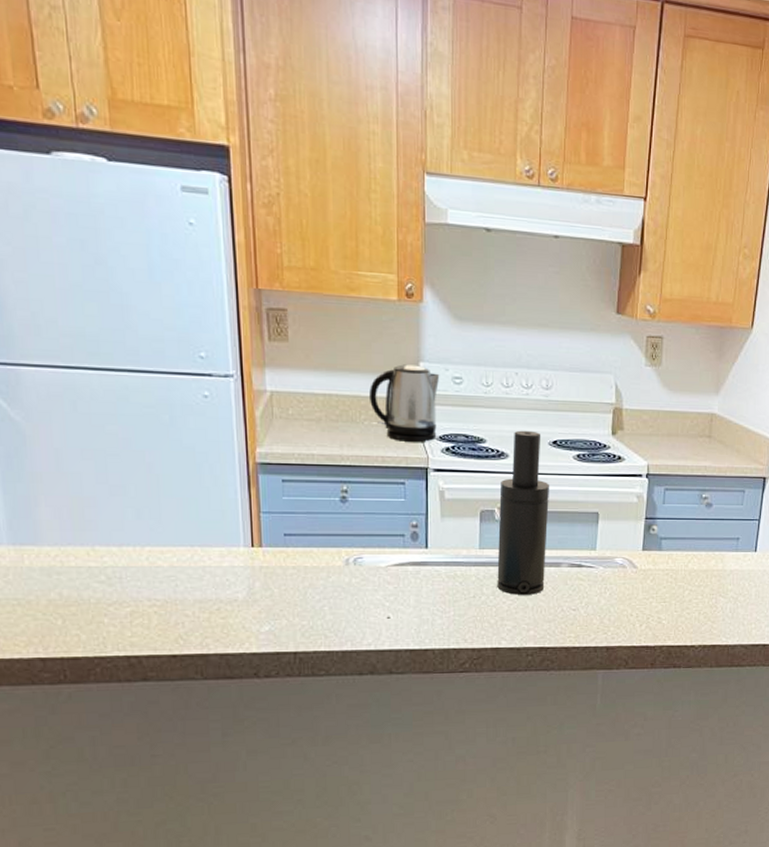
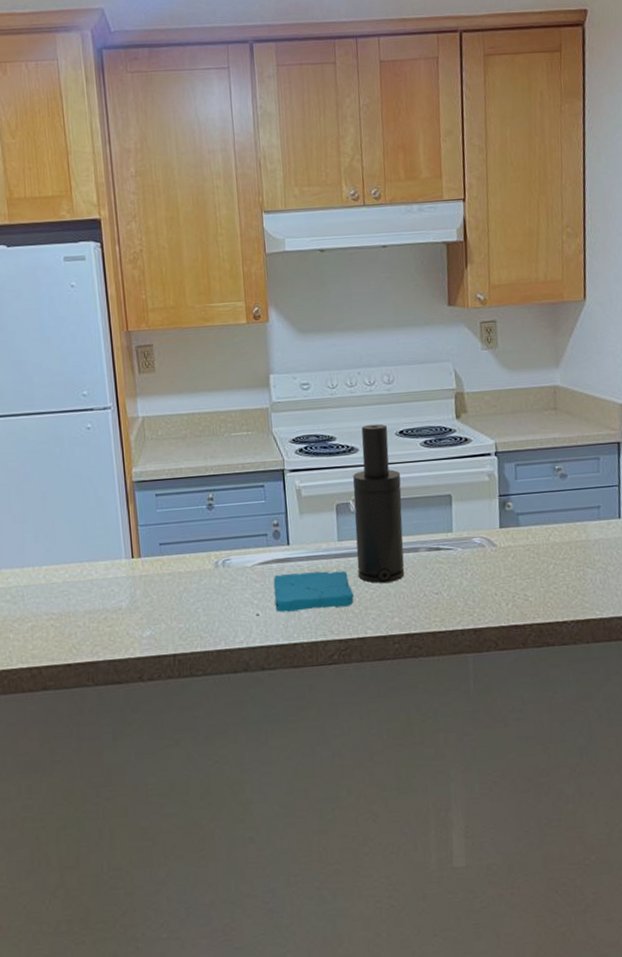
kettle: present [370,364,440,442] -> none [227,377,290,448]
sponge: none [407,577,491,617] -> present [273,571,354,613]

